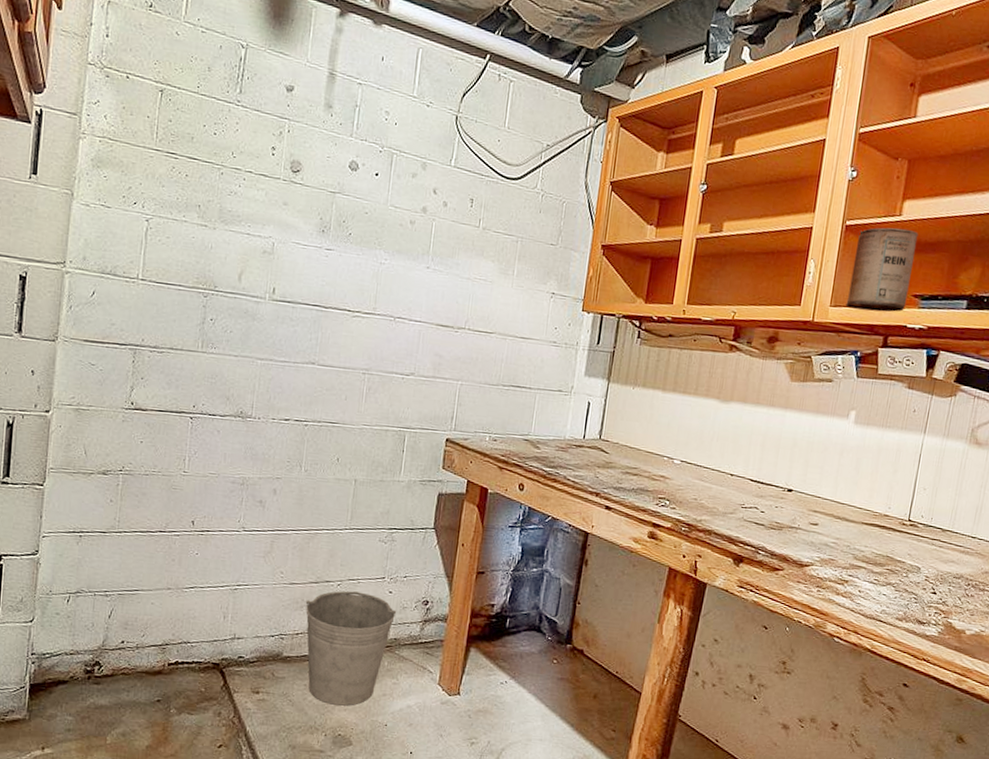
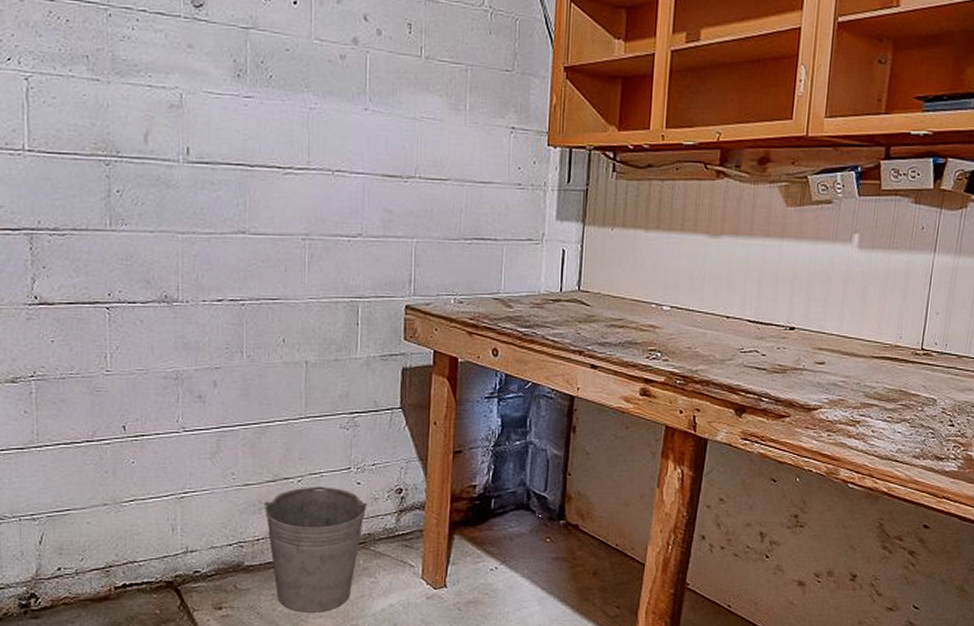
paint can: present [846,227,919,313] -> none [842,21,919,120]

